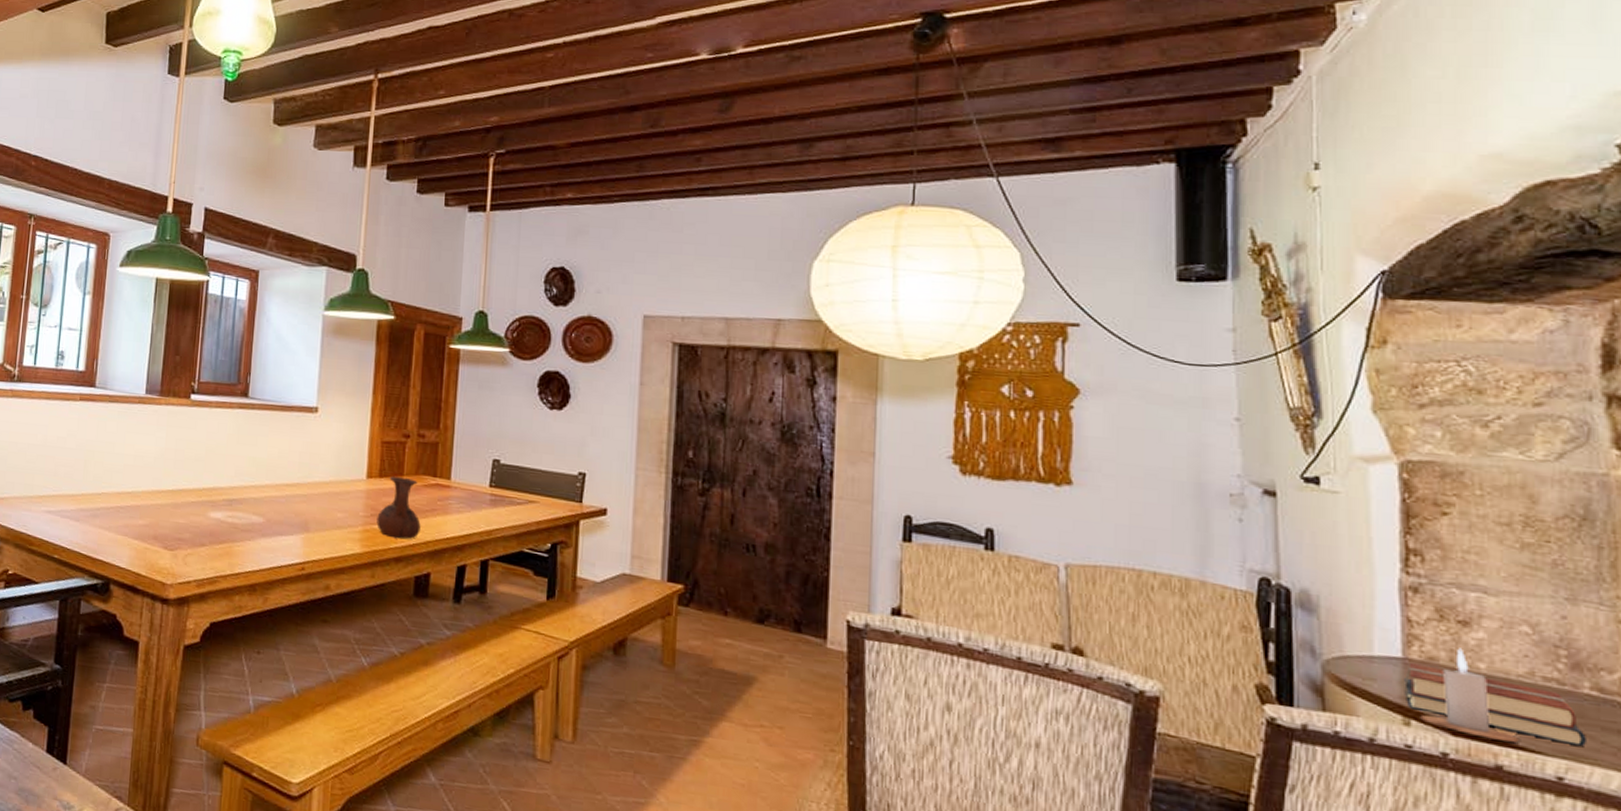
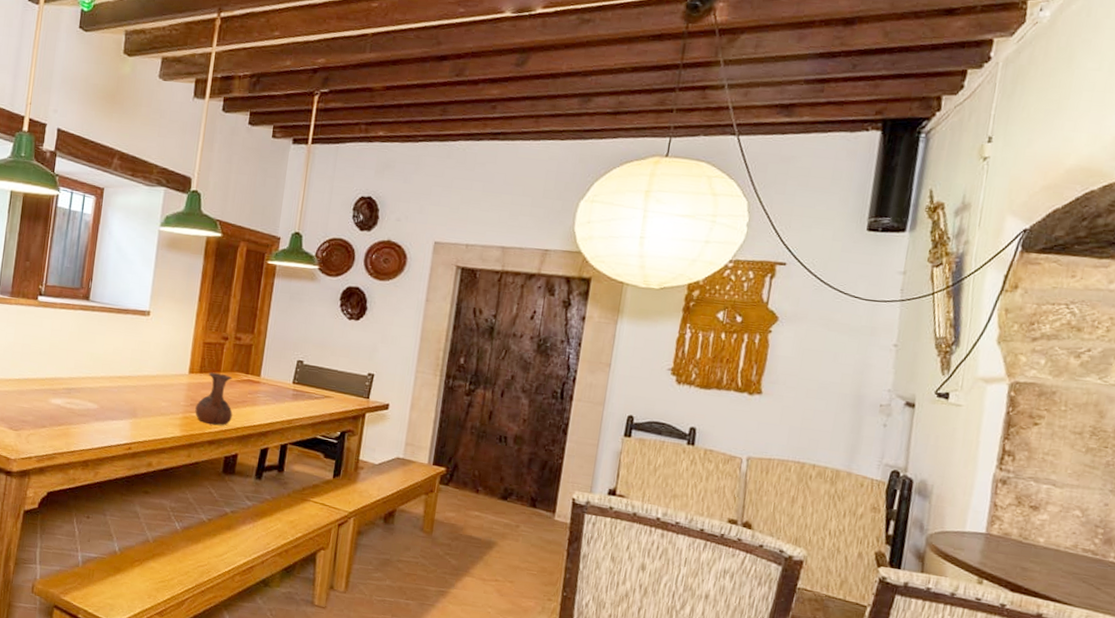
books: present [1404,663,1586,747] -> none [982,537,1105,601]
candle: present [1420,648,1519,743] -> none [990,526,1058,597]

